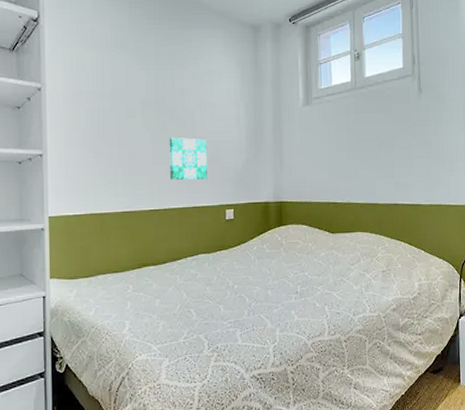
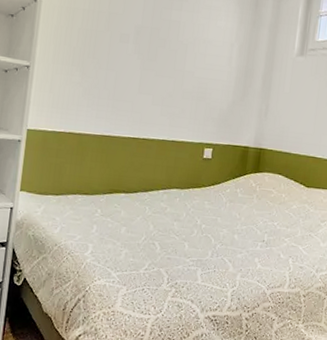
wall art: present [169,137,207,180] -> none [153,67,195,115]

